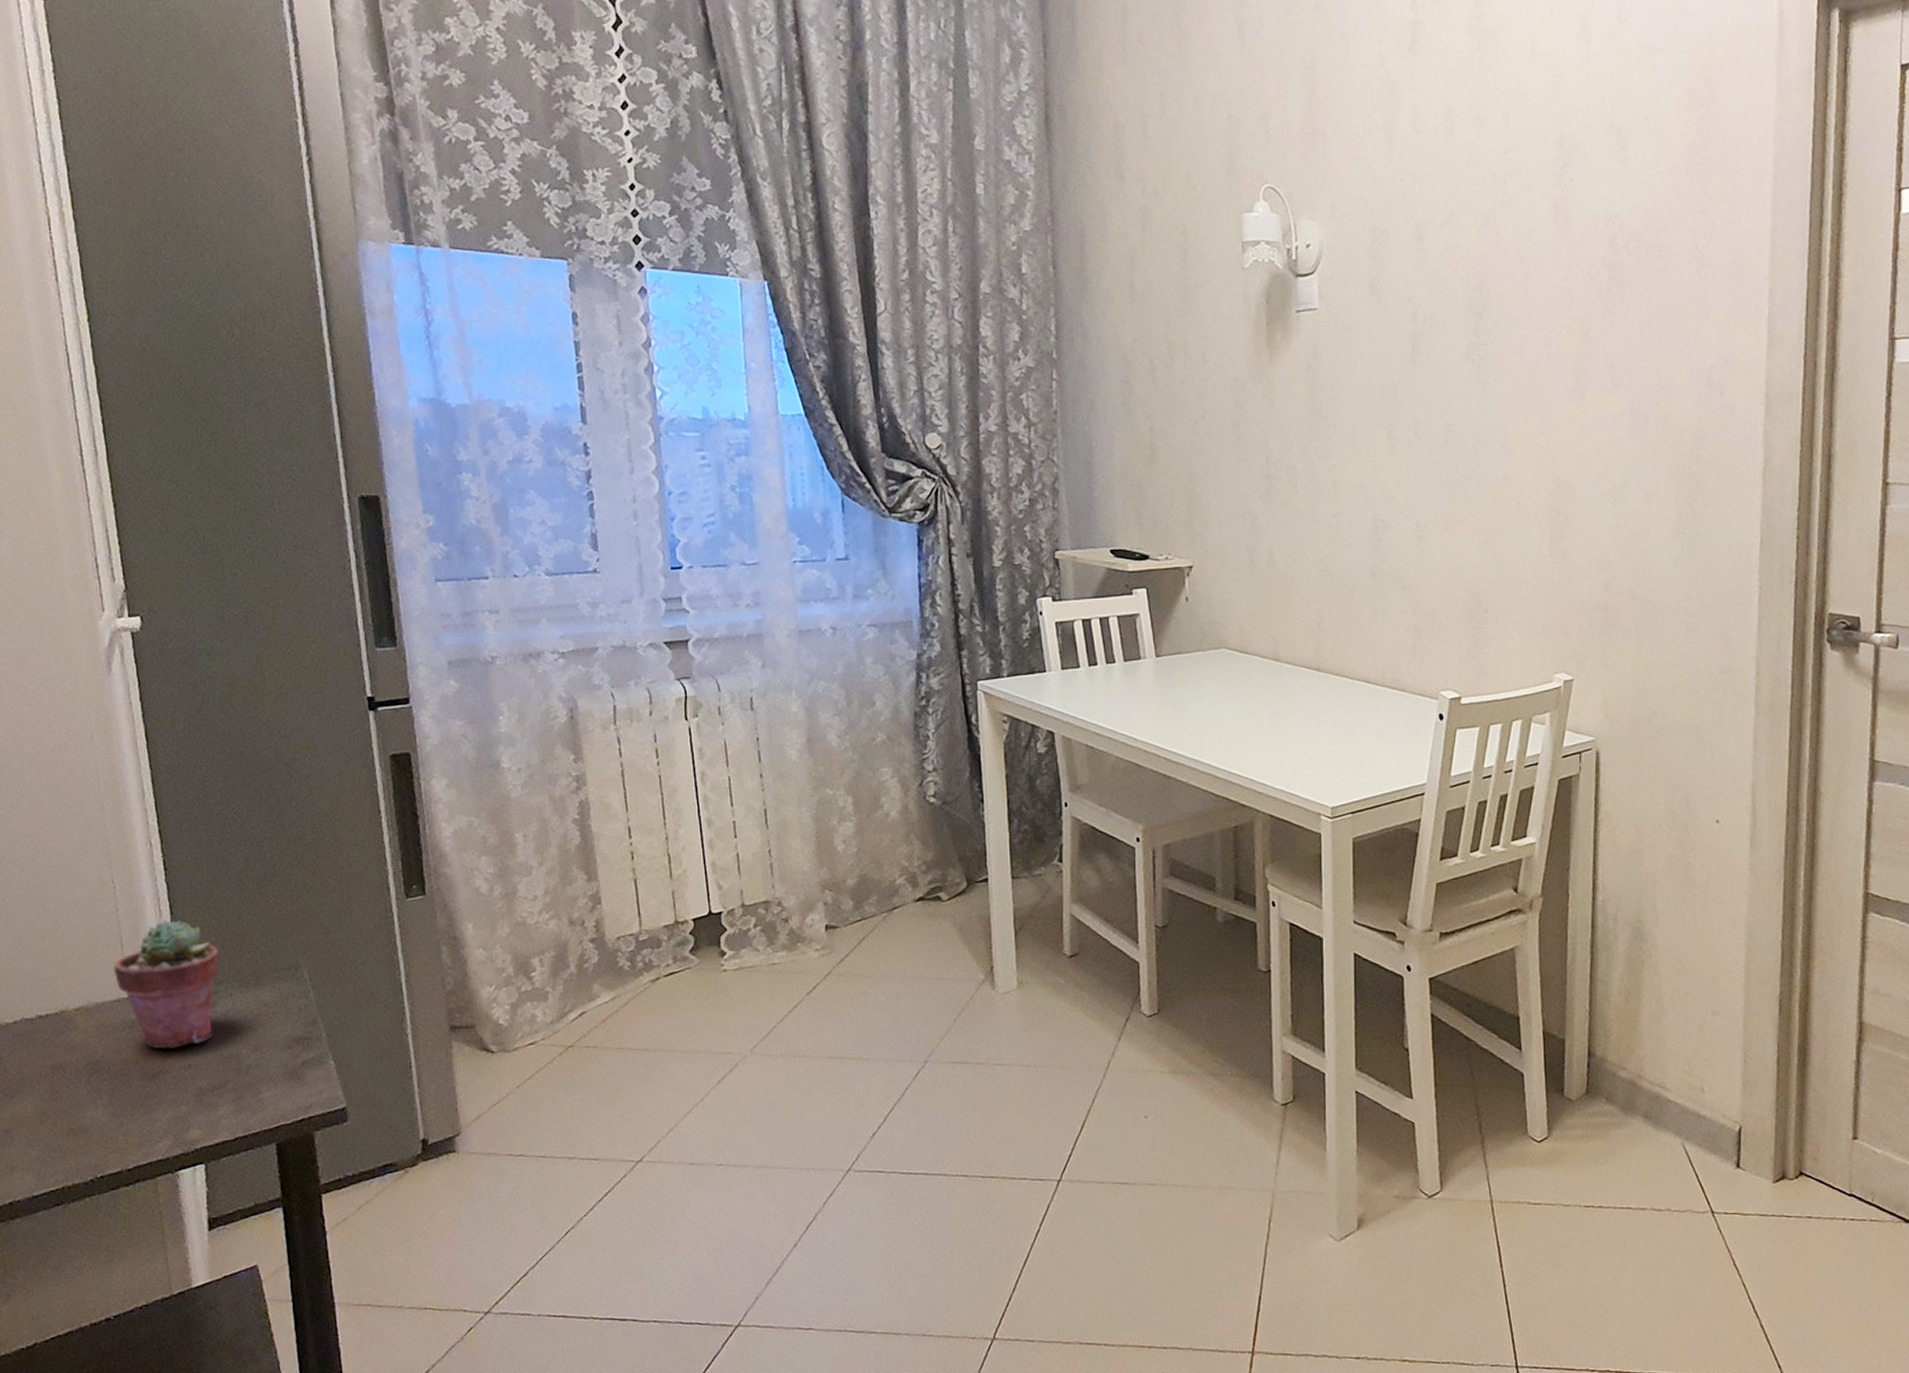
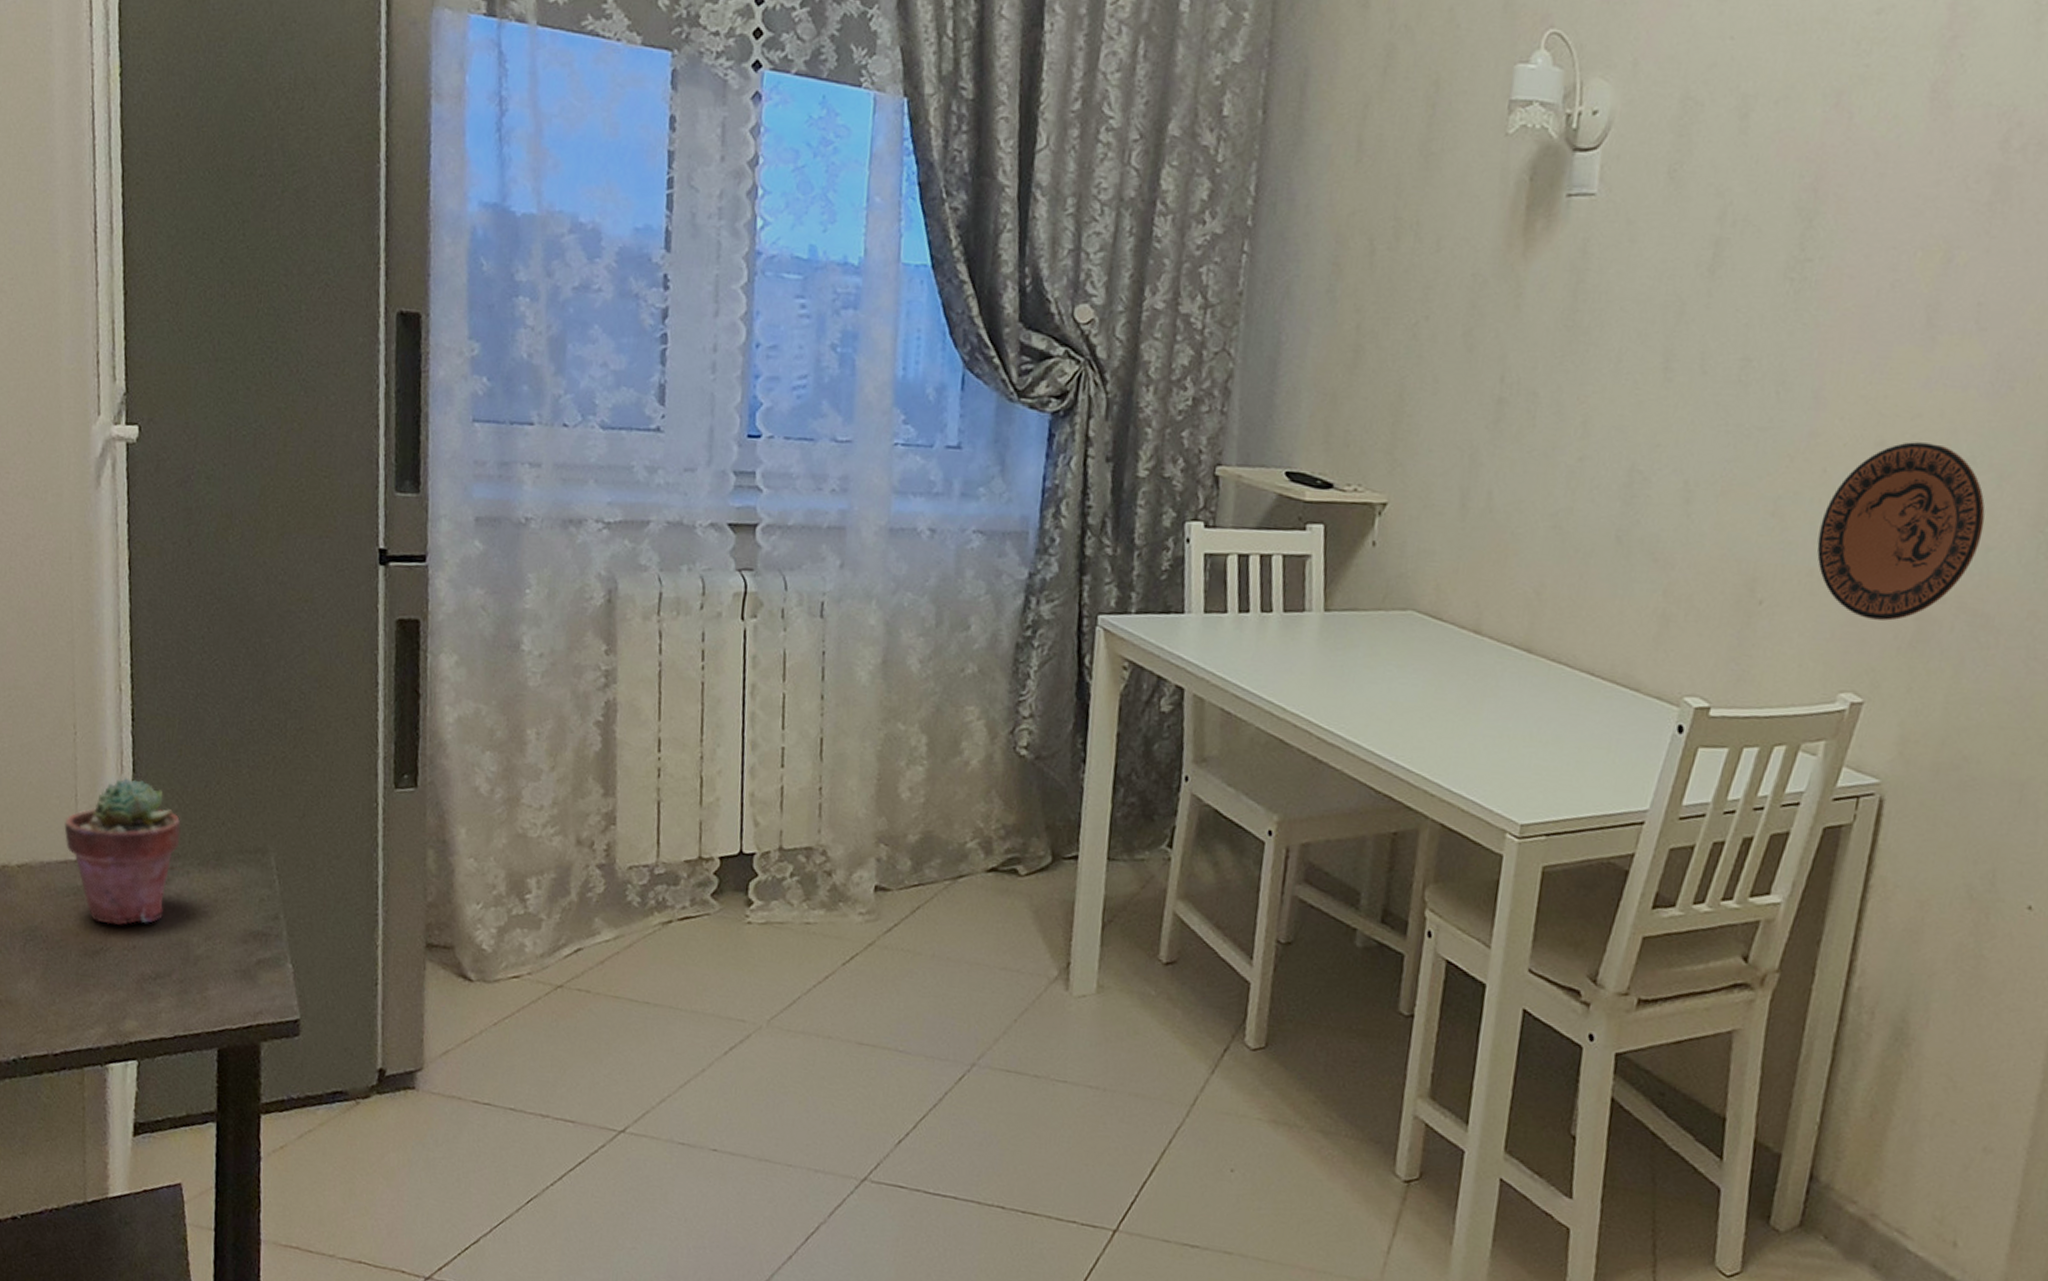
decorative plate: none [1522,475,1641,614] -> present [1817,442,1986,621]

